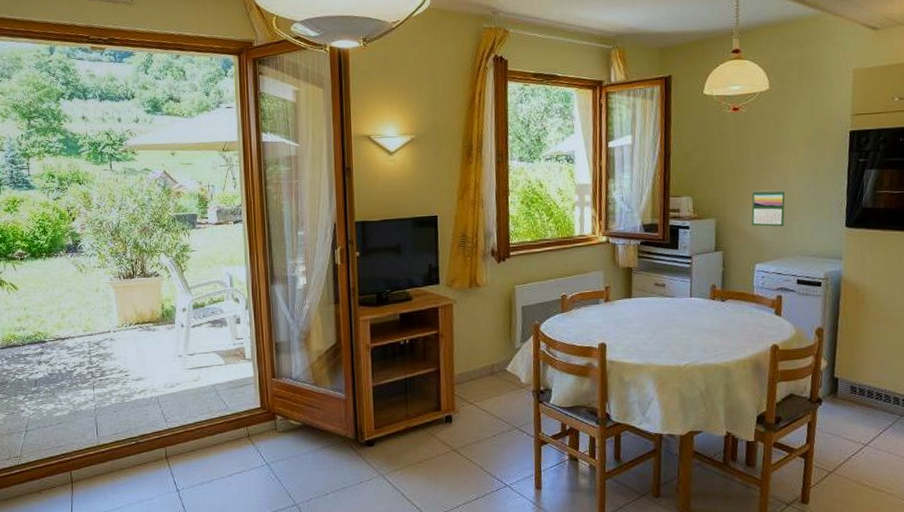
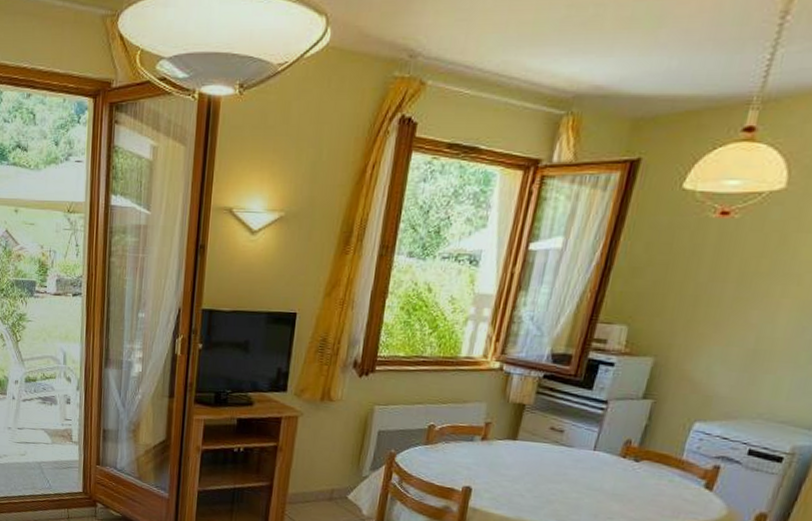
calendar: present [751,190,786,227] -> none [704,327,767,380]

